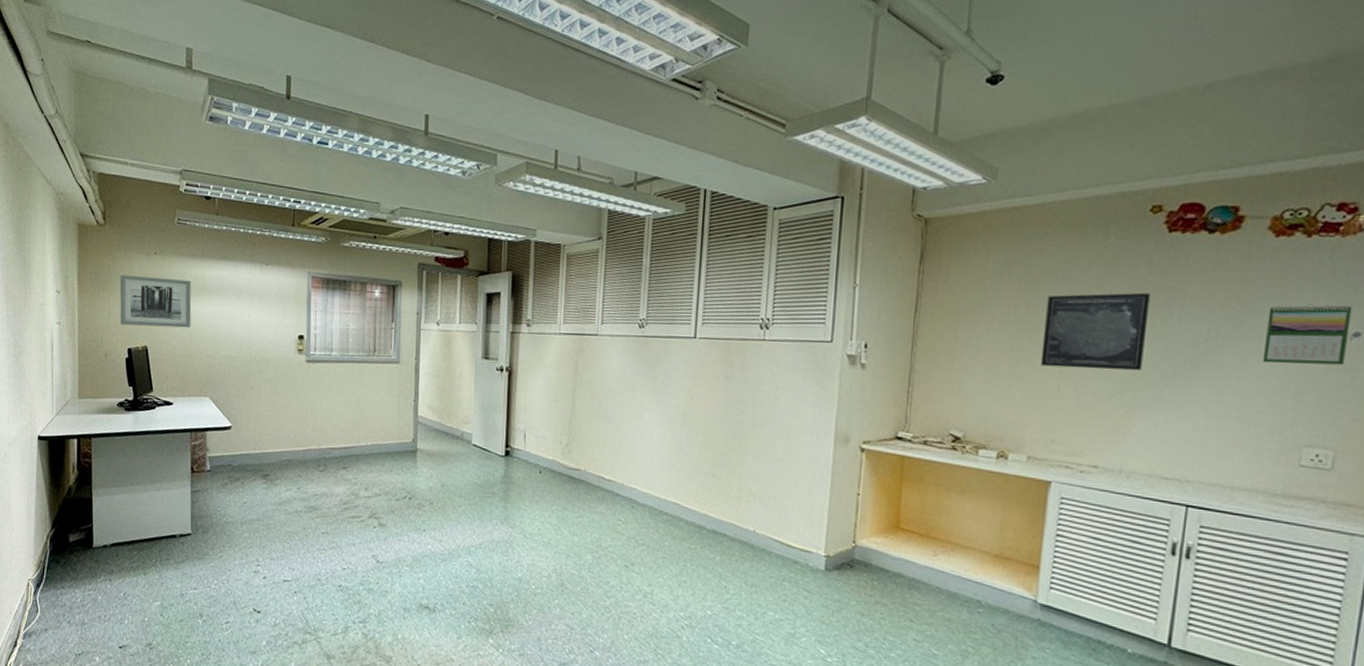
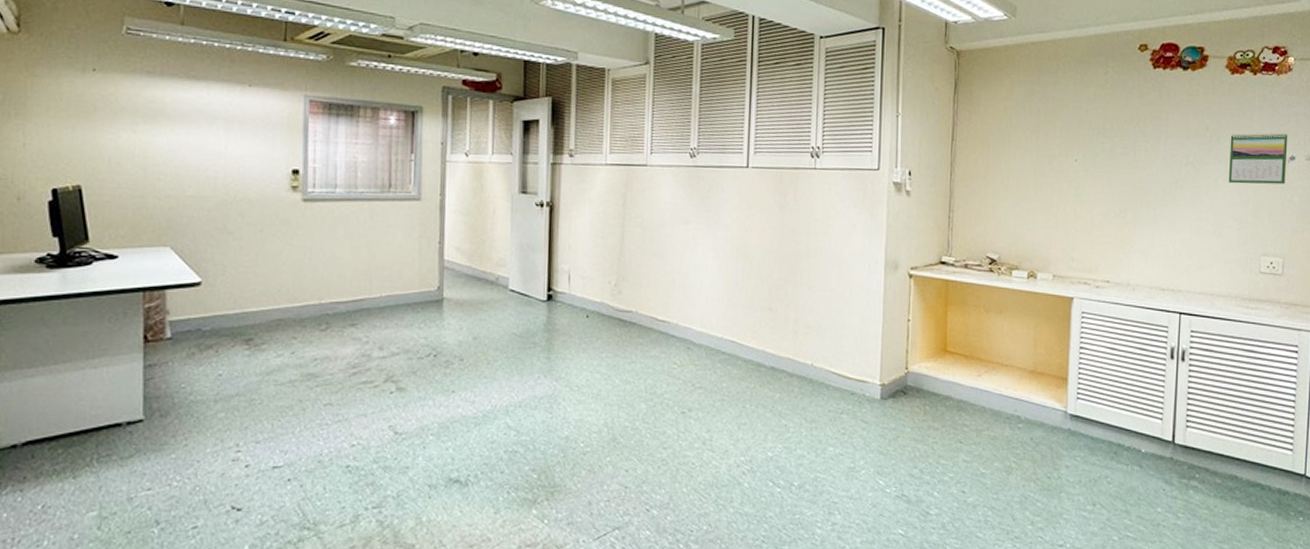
wall art: present [119,274,192,328] -> none [40,95,146,163]
wall art: present [1040,292,1151,371] -> none [1059,122,1143,193]

